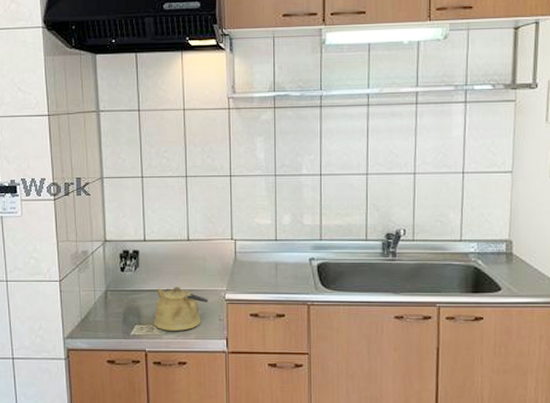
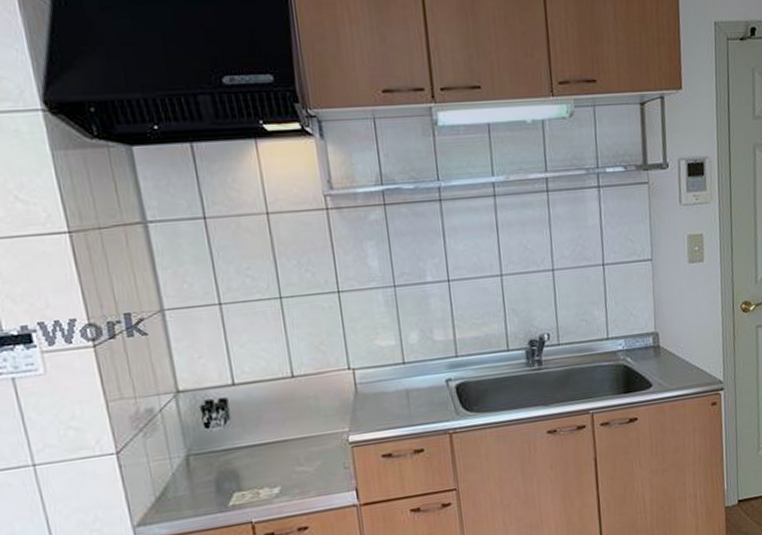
kettle: present [154,287,208,331] -> none [257,436,328,493]

